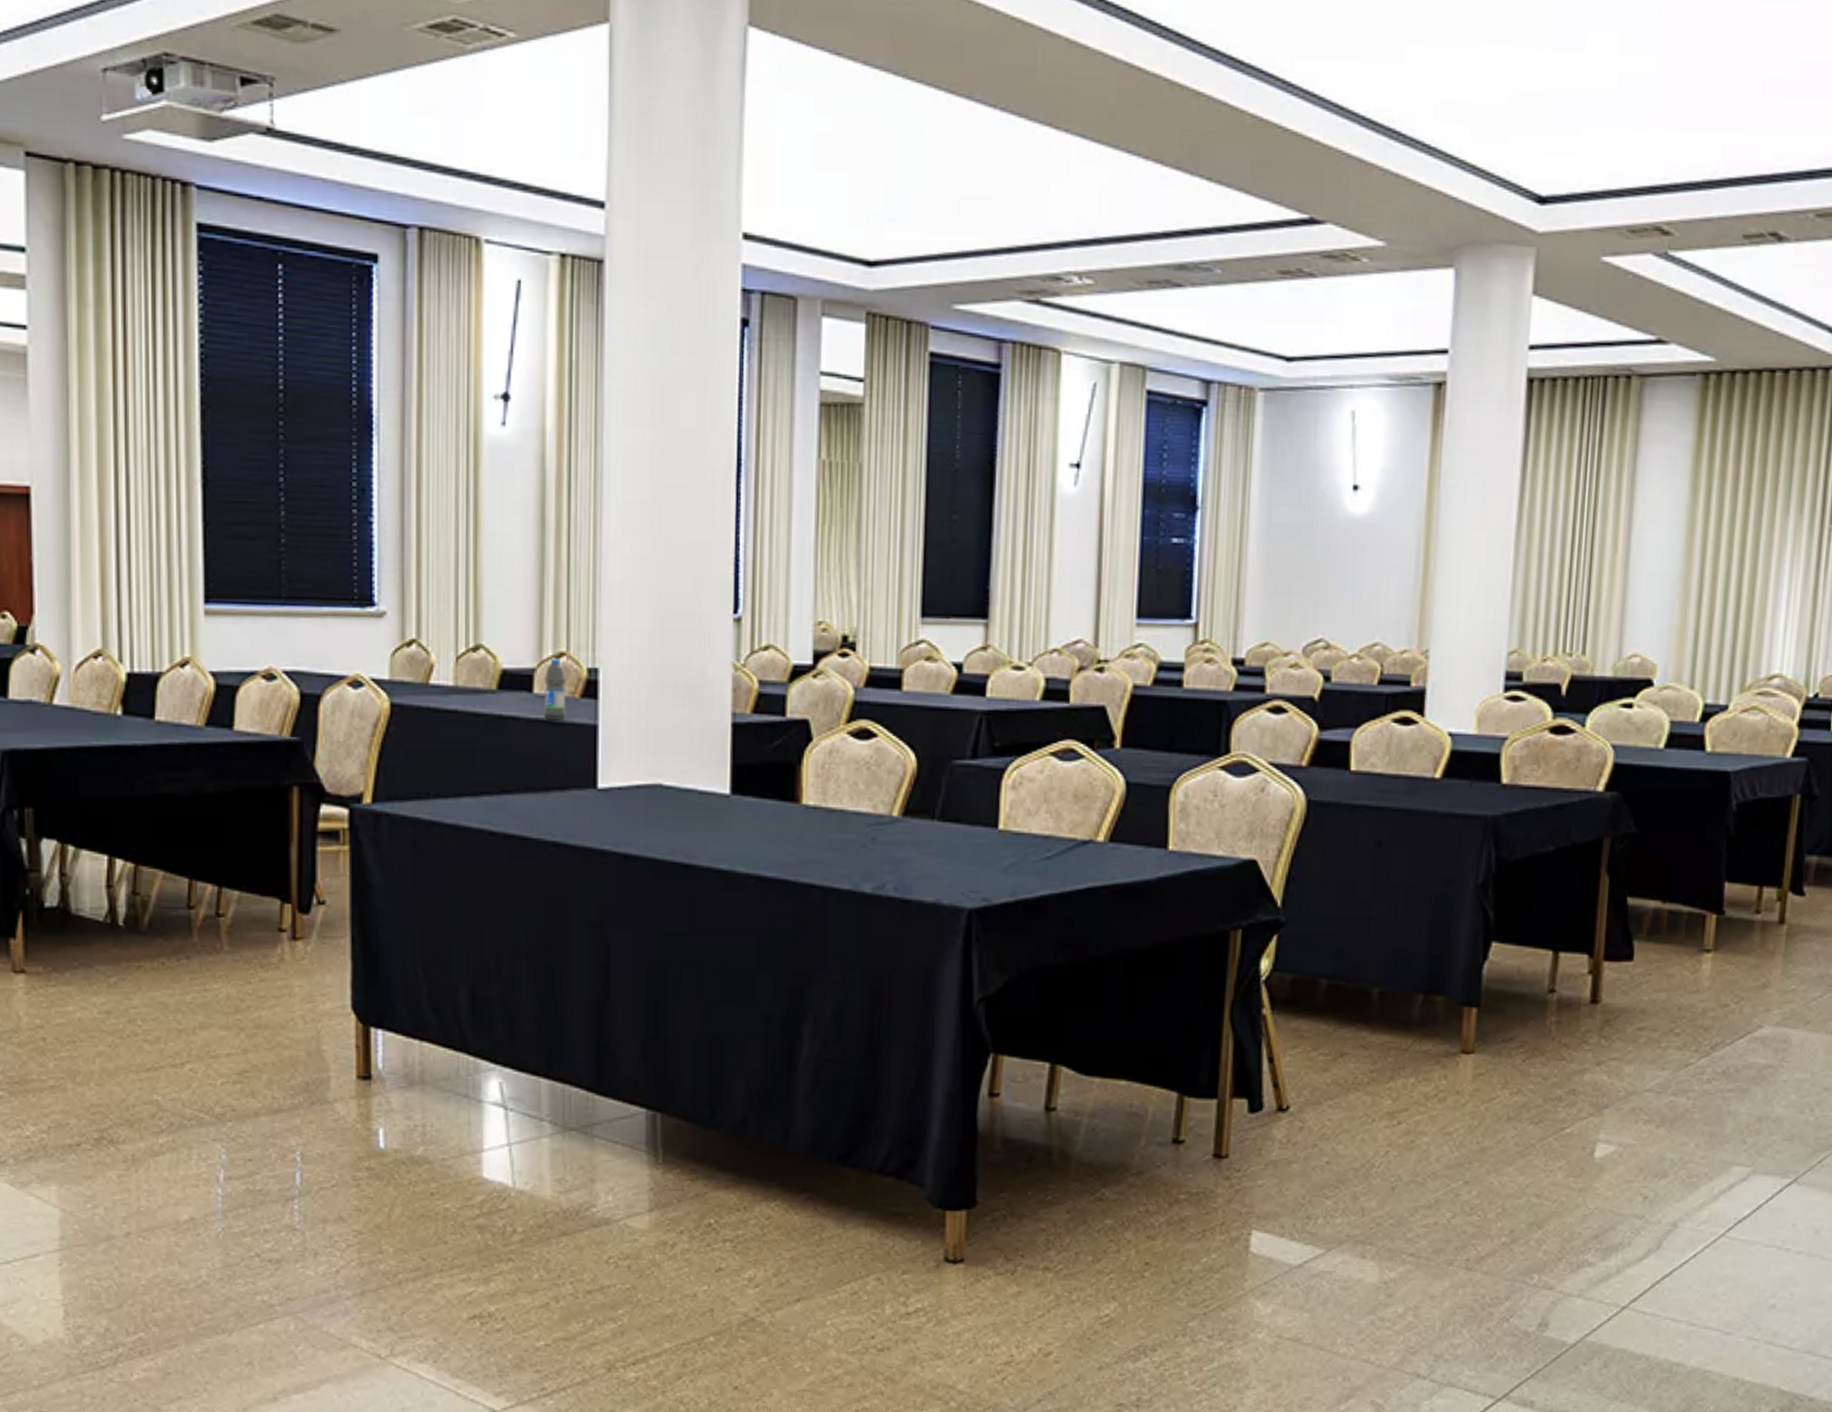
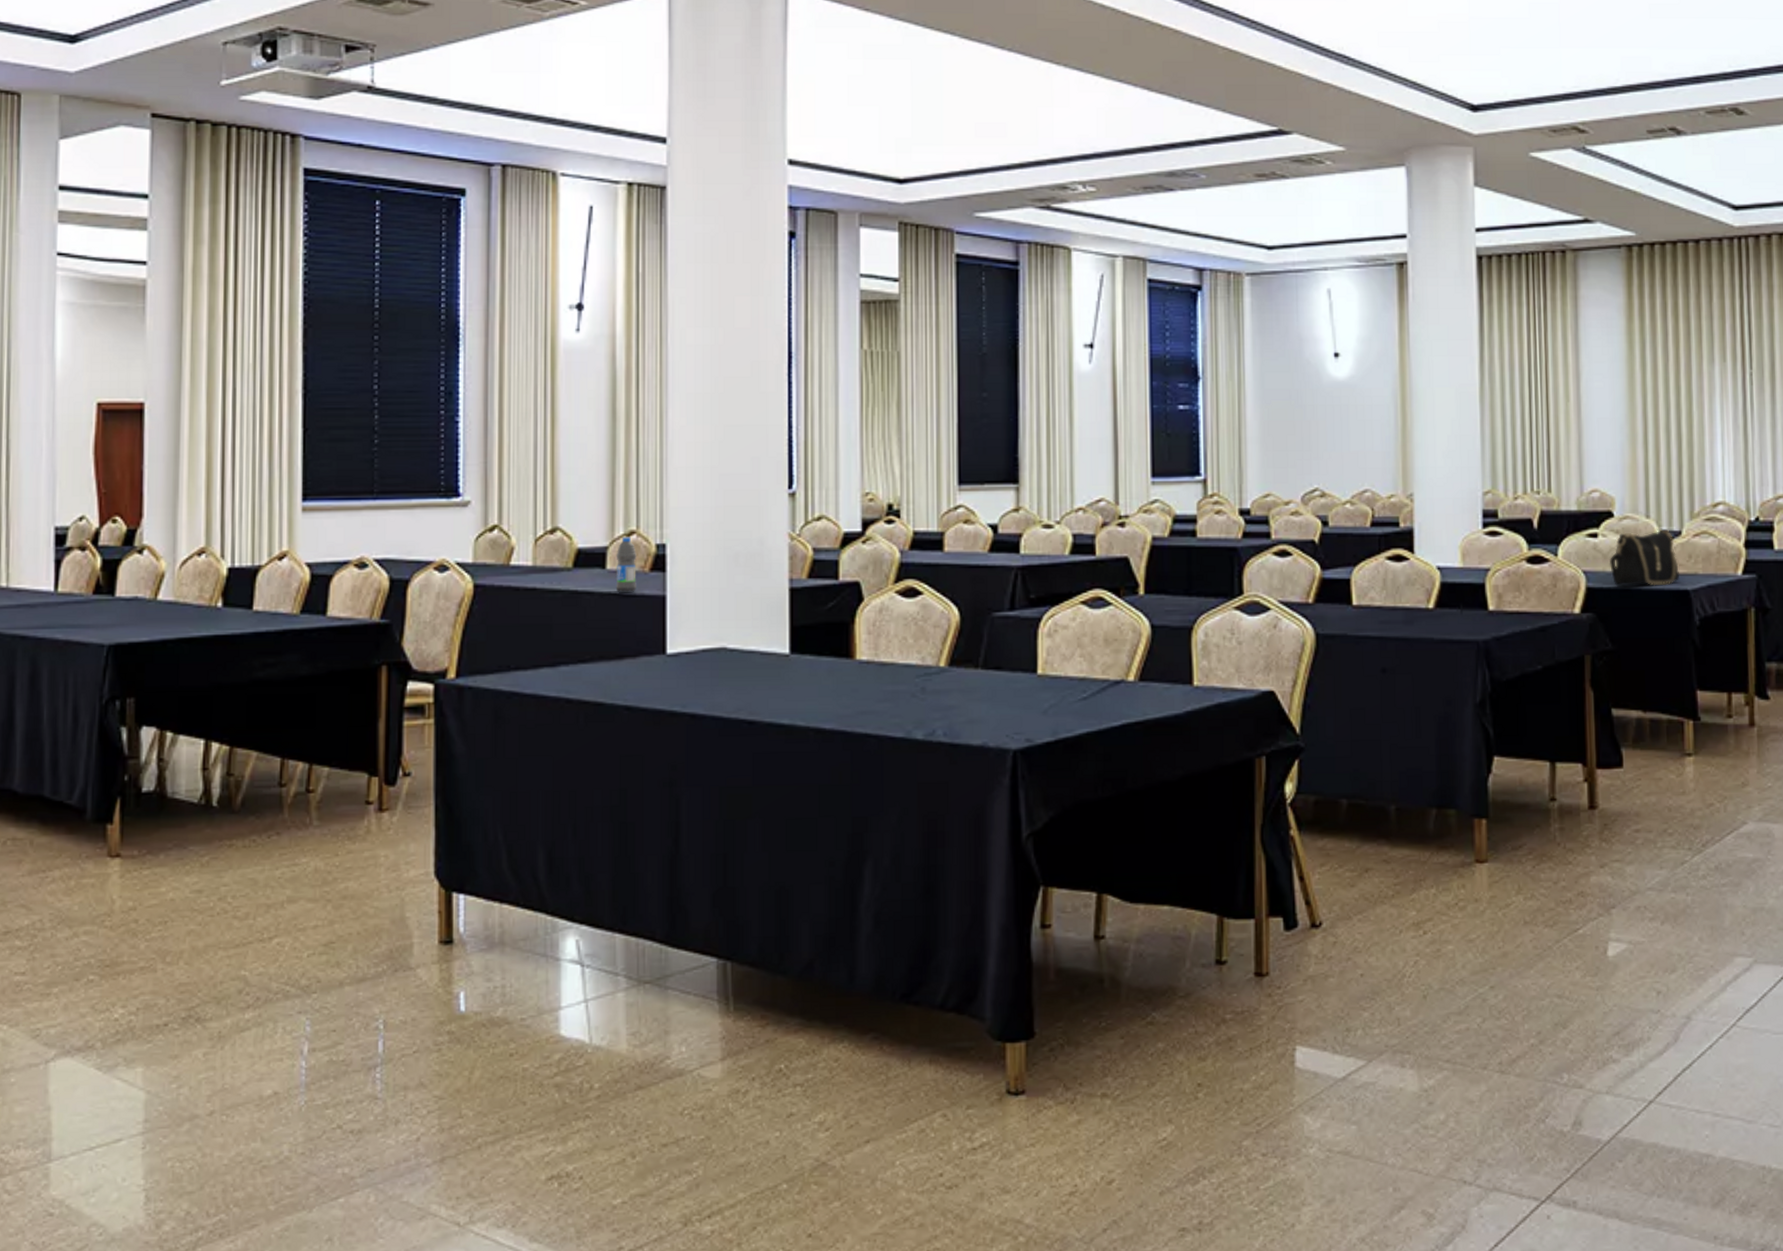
handbag: none [1643,701,1721,766] -> present [1610,528,1680,587]

